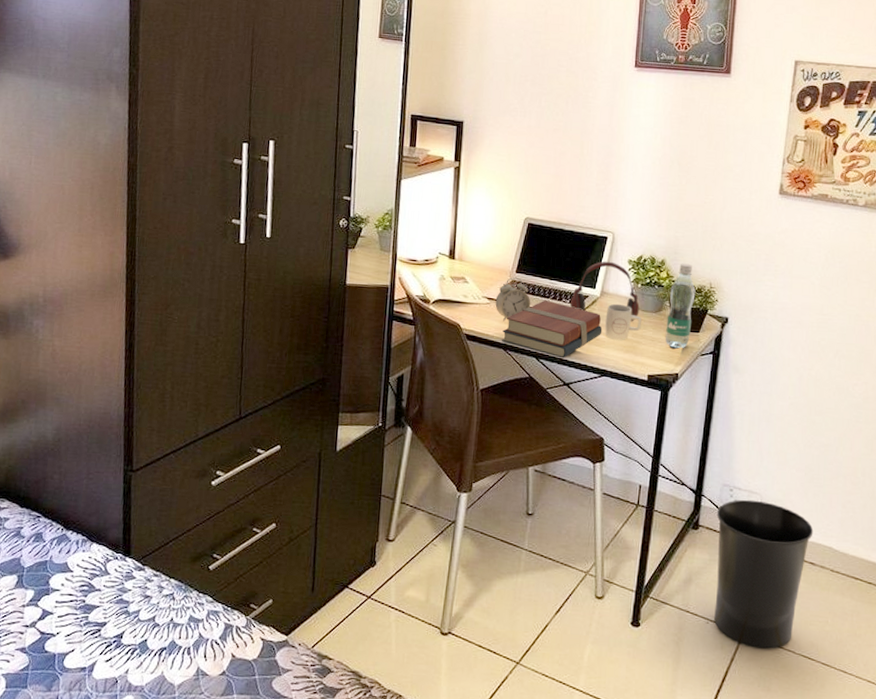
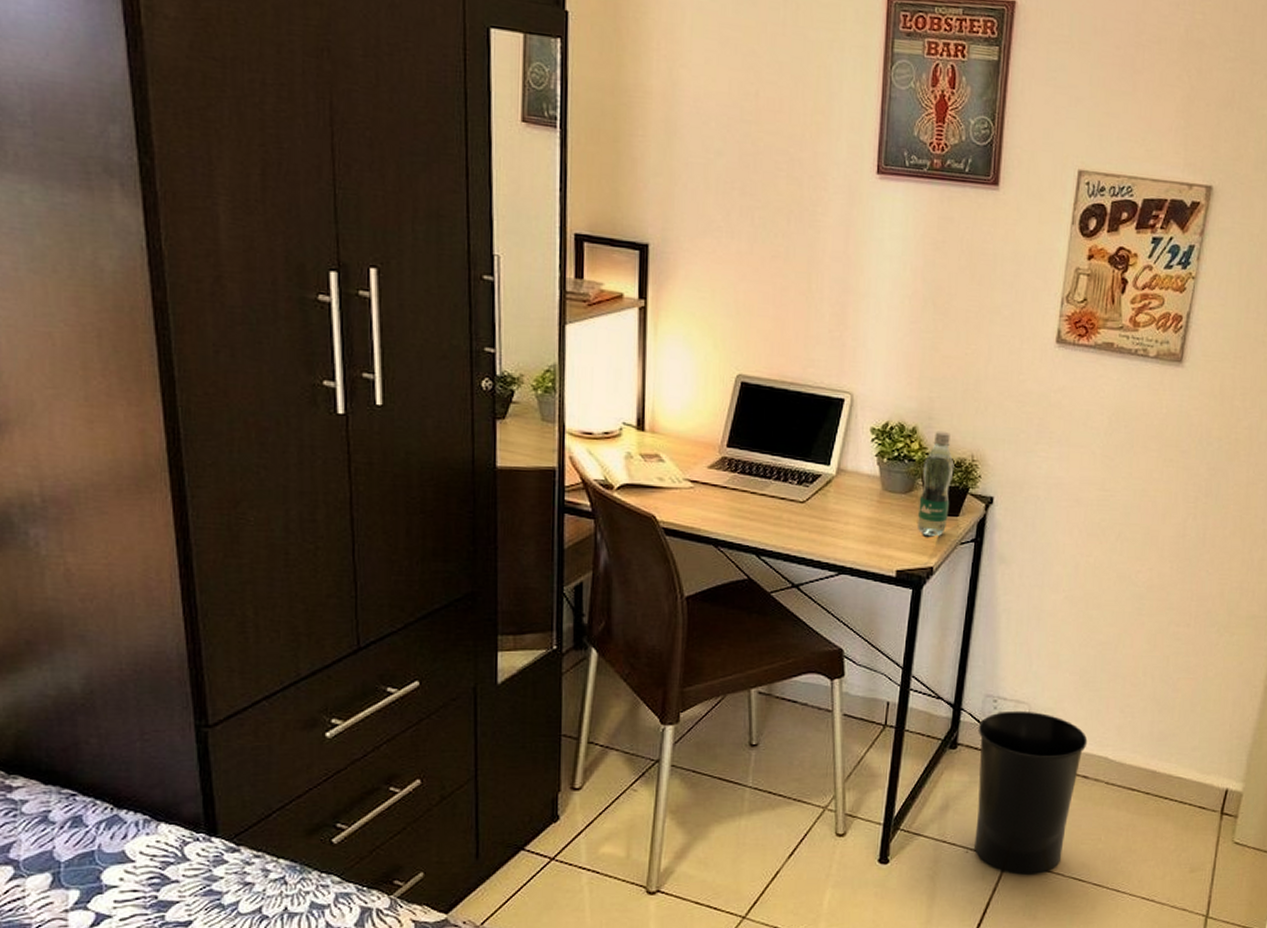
alarm clock: present [495,277,531,321] -> none [701,453,748,510]
books: present [501,300,603,358] -> none [710,481,840,554]
headset: present [570,261,640,322] -> none [798,430,886,506]
mug: present [605,303,642,341] -> none [842,483,889,530]

